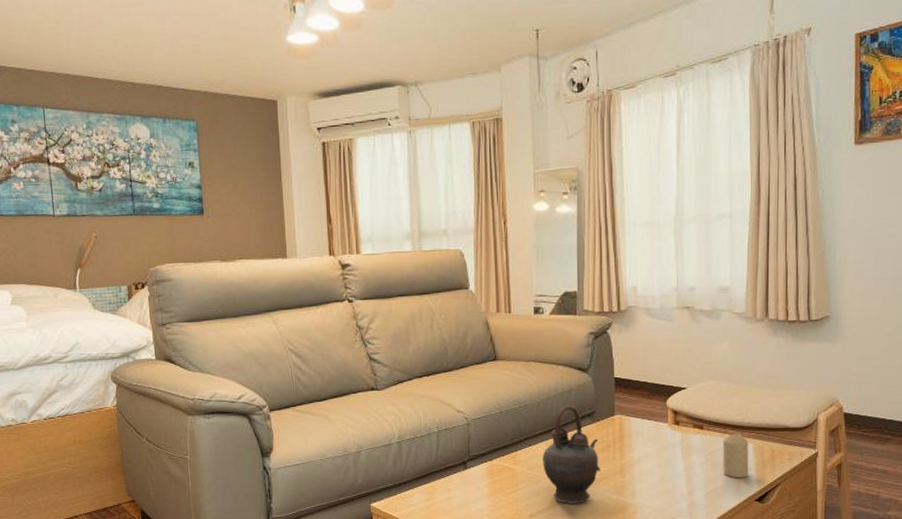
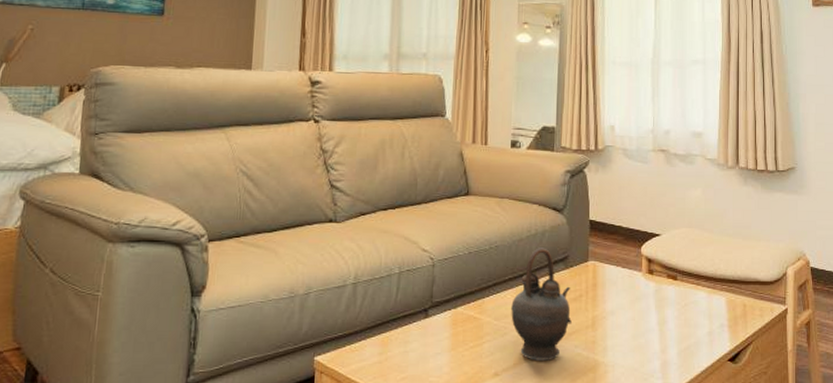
candle: present [723,434,749,478] -> none [696,286,722,335]

